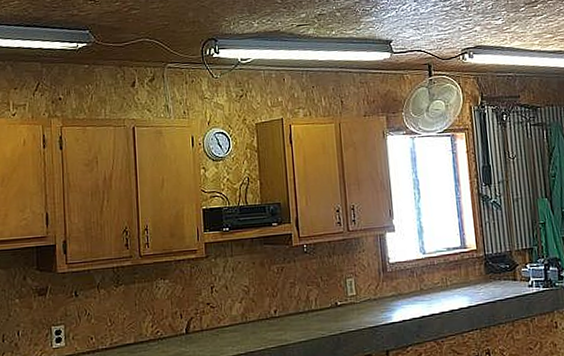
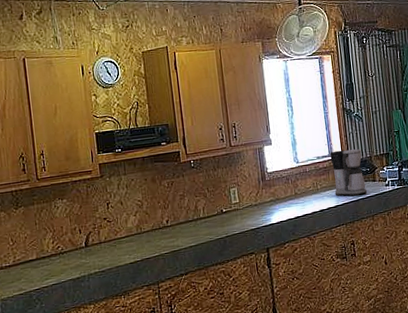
coffee maker: none [462,241,506,297] -> present [330,149,367,197]

